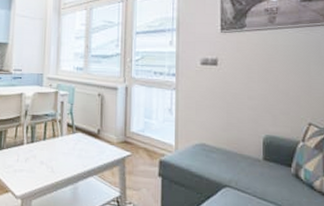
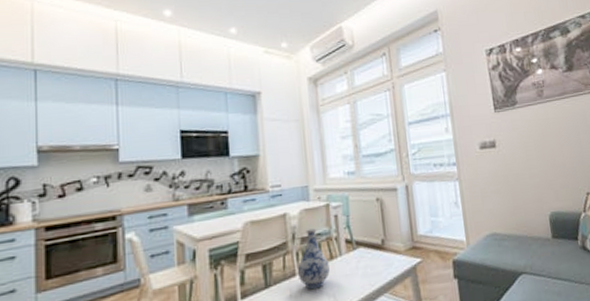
vase: none [25,109,51,159] -> present [297,228,330,290]

